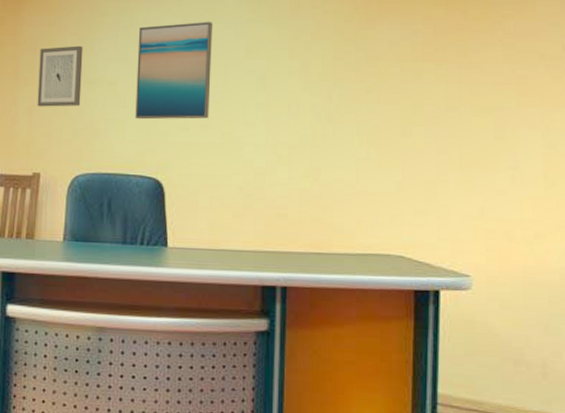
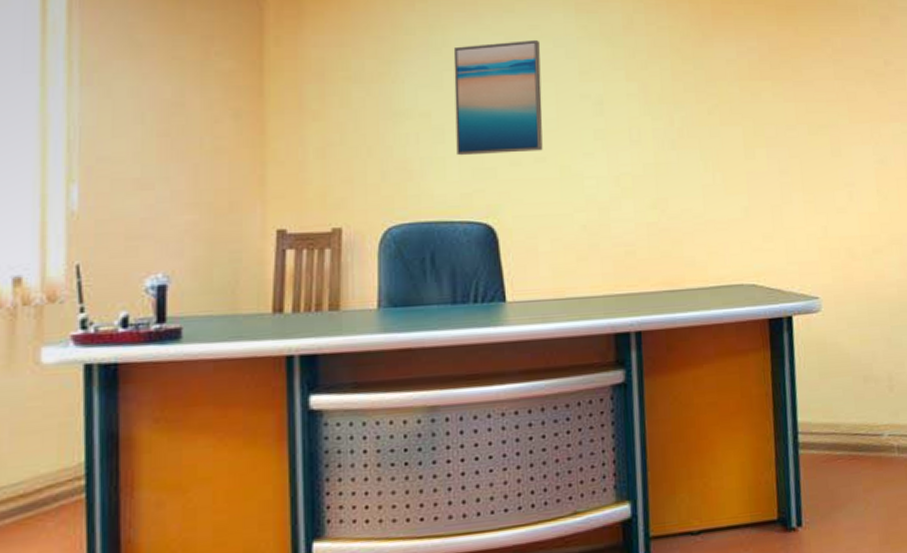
wall art: present [37,45,83,107] -> none [330,70,388,147]

